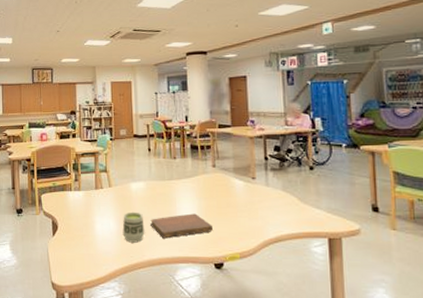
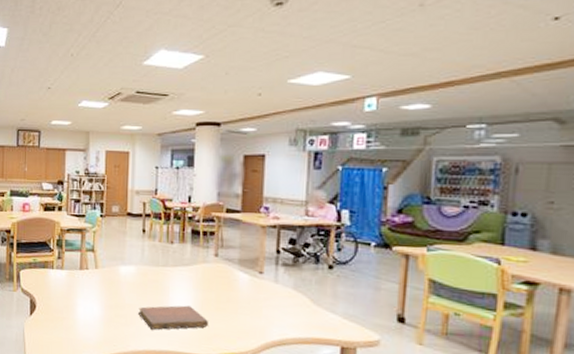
cup: present [122,212,145,243] -> none [106,297,132,332]

